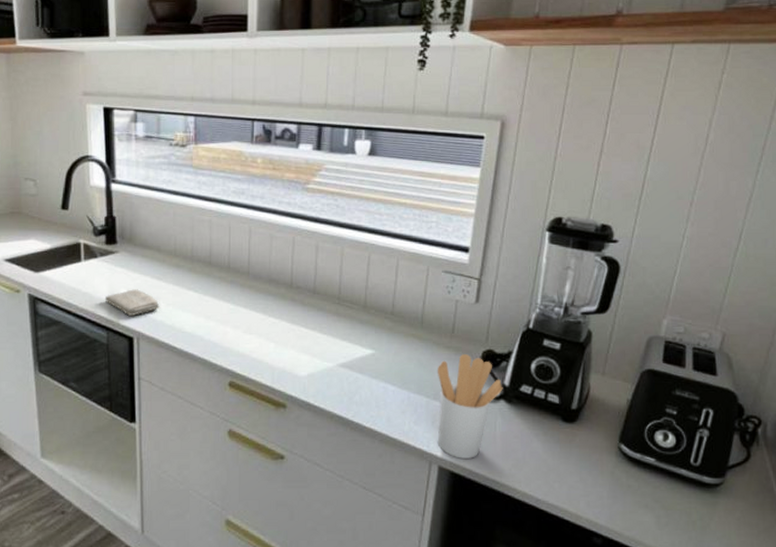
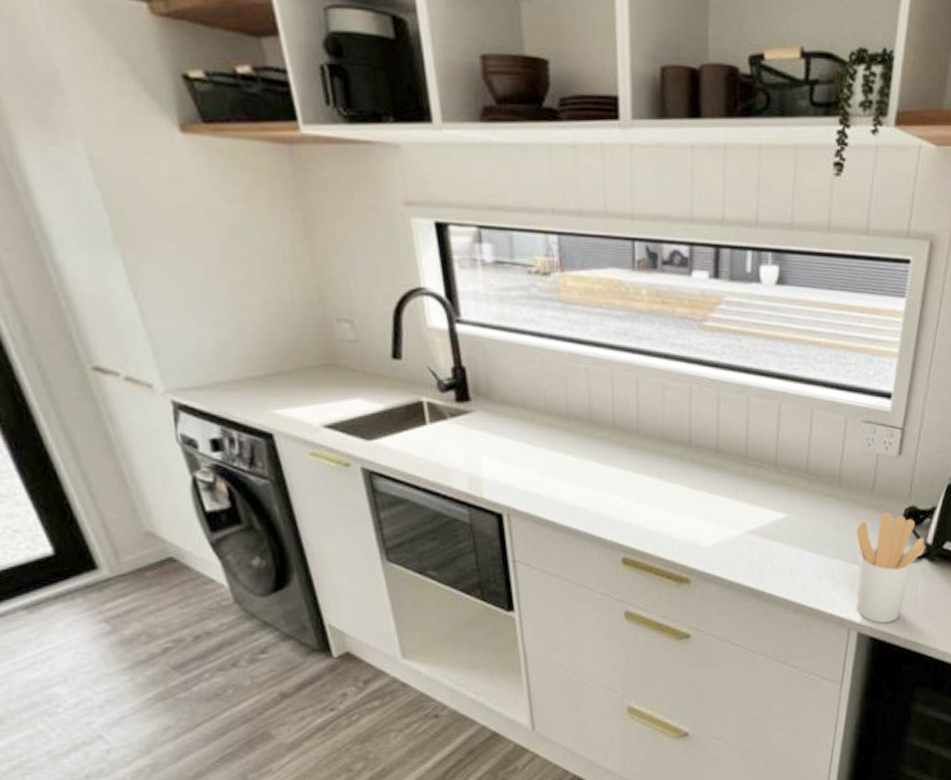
washcloth: present [104,289,160,316] -> none [461,456,532,488]

